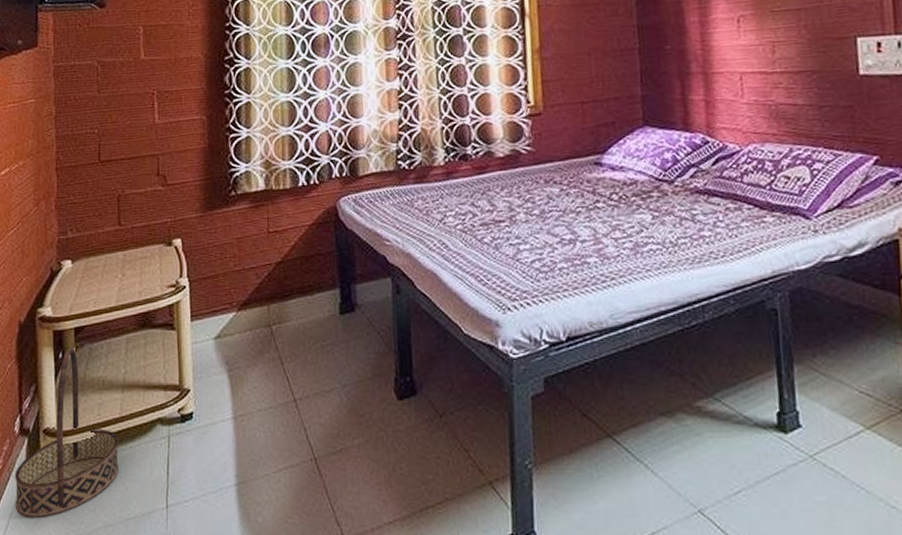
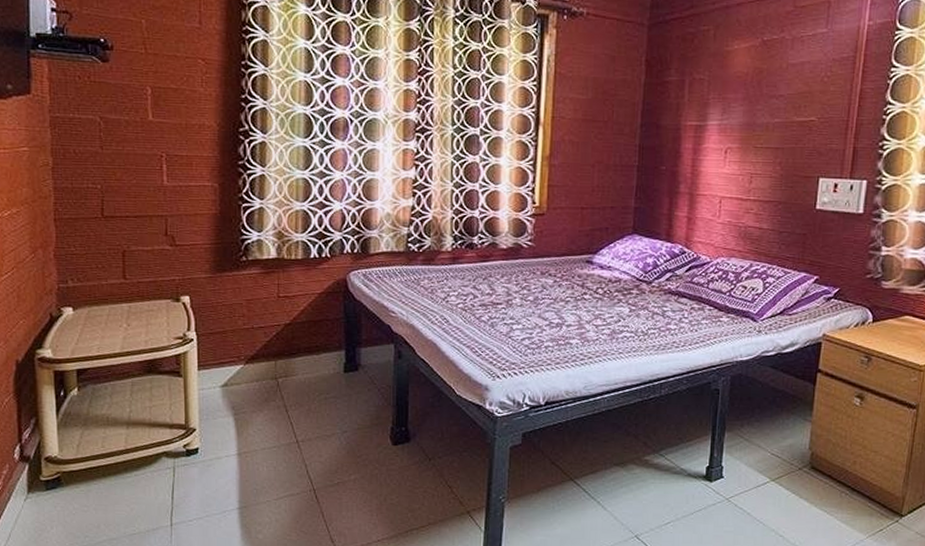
basket: present [14,347,119,519] -> none [15,386,124,533]

